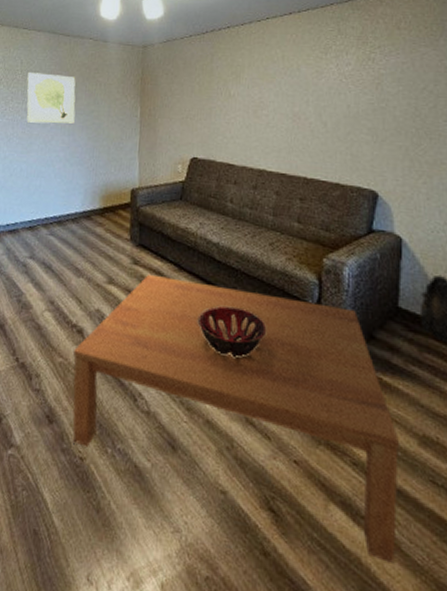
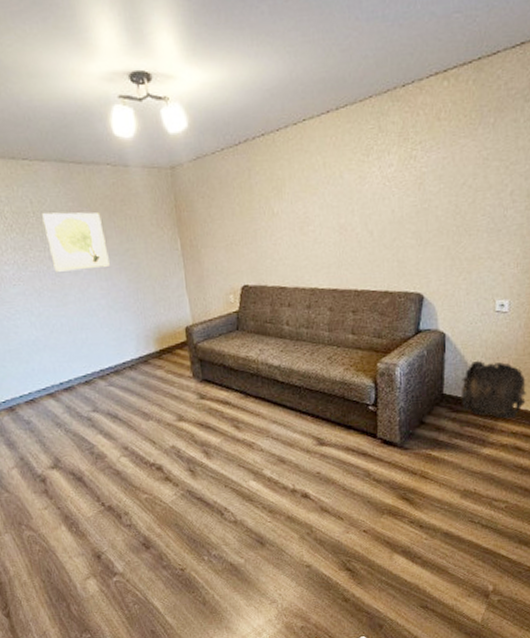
coffee table: present [72,274,399,564] -> none [156,403,446,583]
decorative bowl: present [197,305,267,357] -> none [268,419,332,462]

